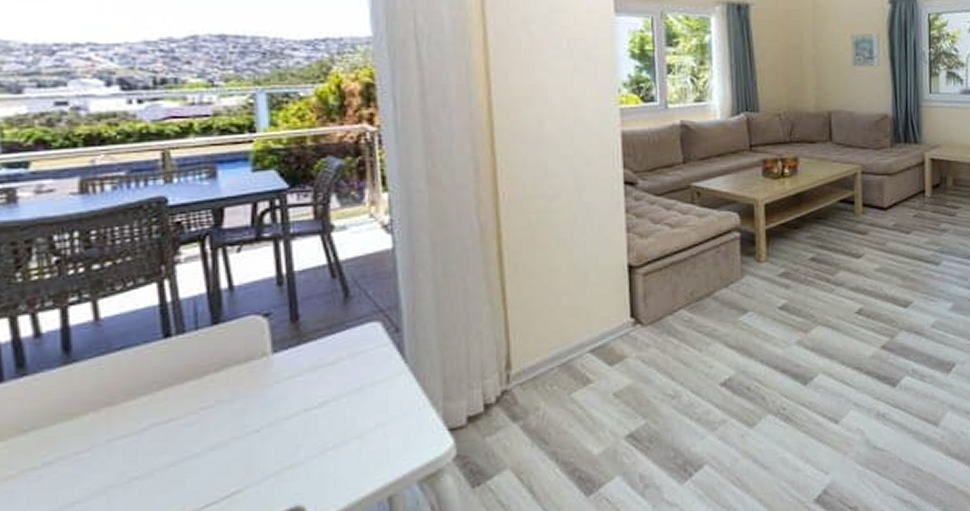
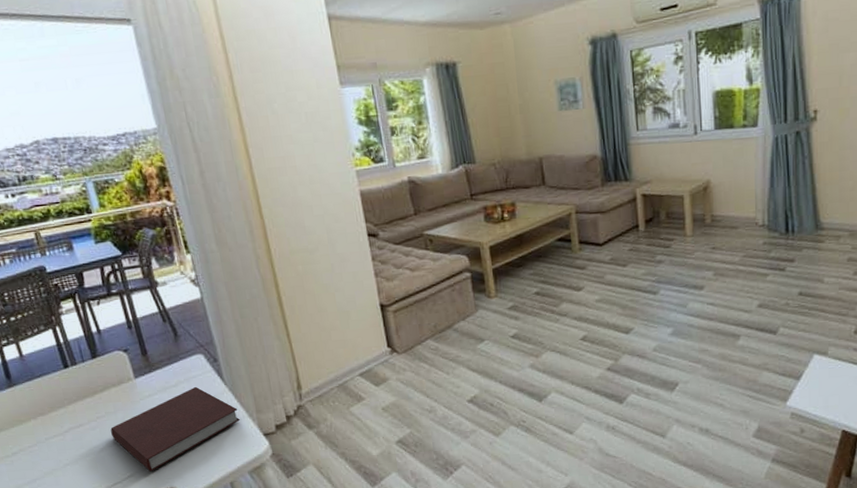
notebook: none [218,364,418,485] -> present [110,386,240,472]

